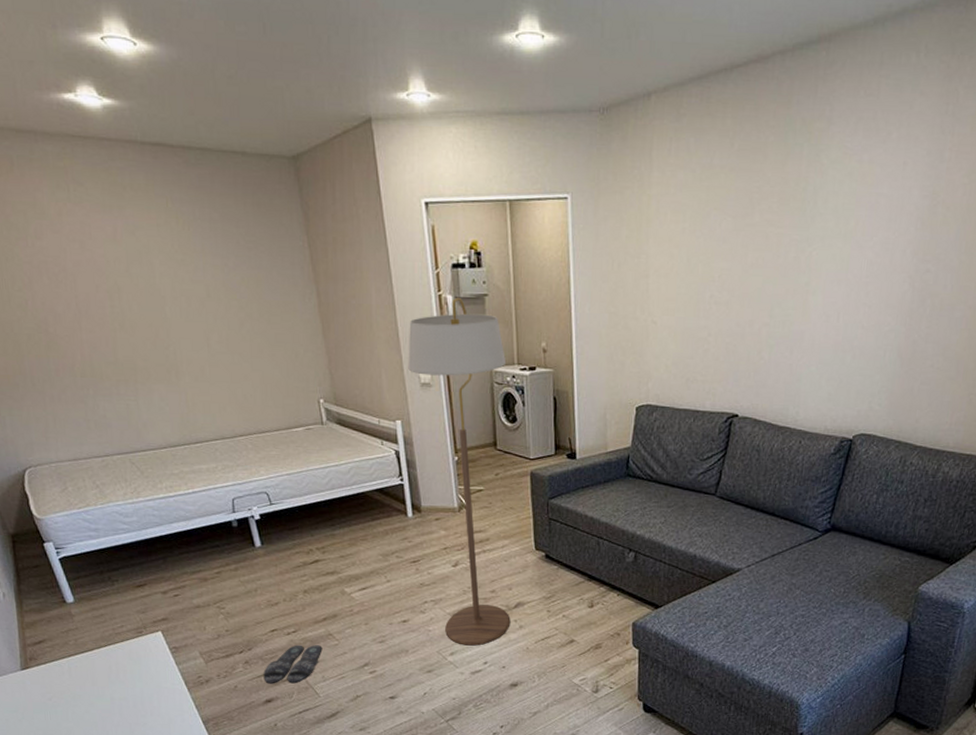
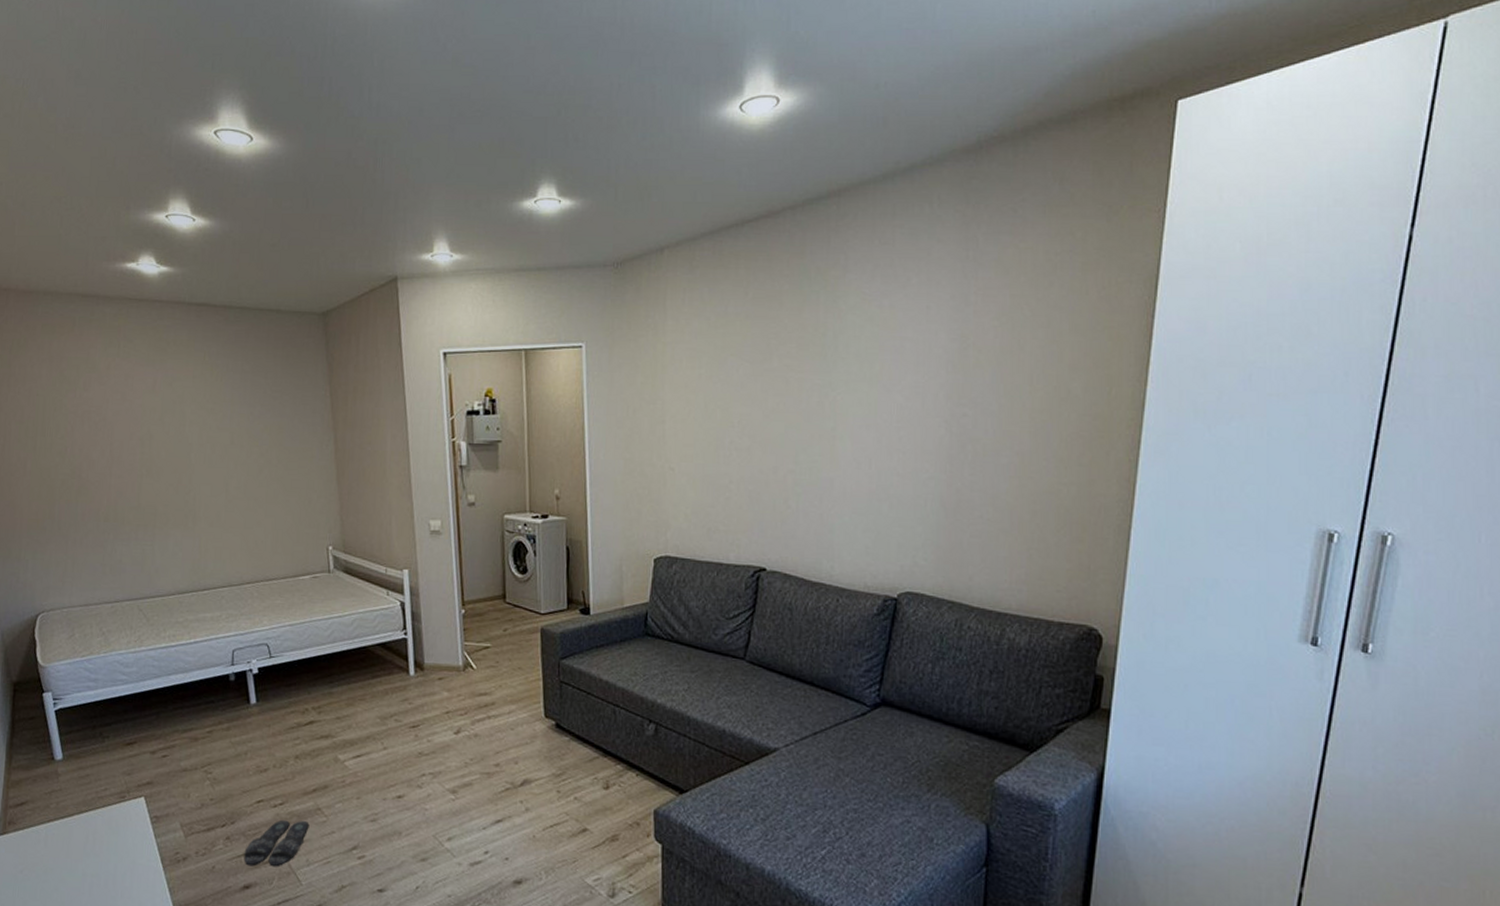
floor lamp: present [408,297,511,646] -> none [418,443,518,831]

